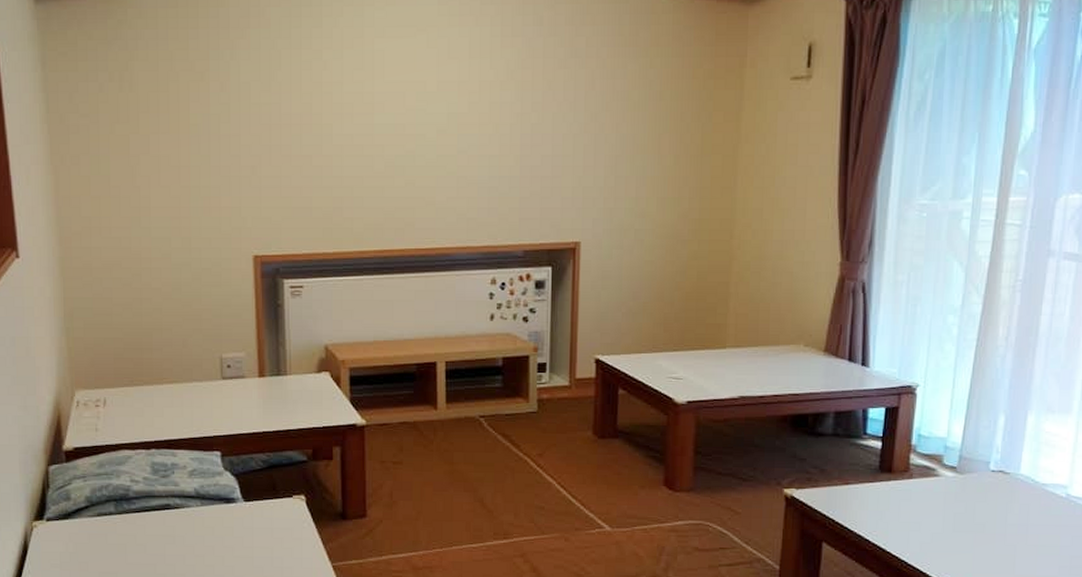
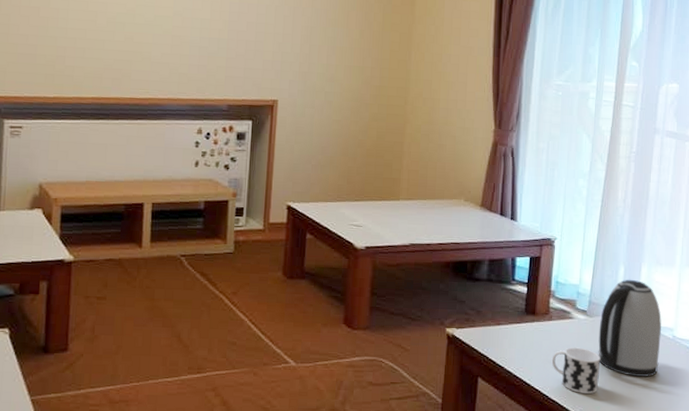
cup: none [911,508,974,560] -> present [551,347,601,394]
kettle: none [970,430,1052,541] -> present [598,279,662,377]

